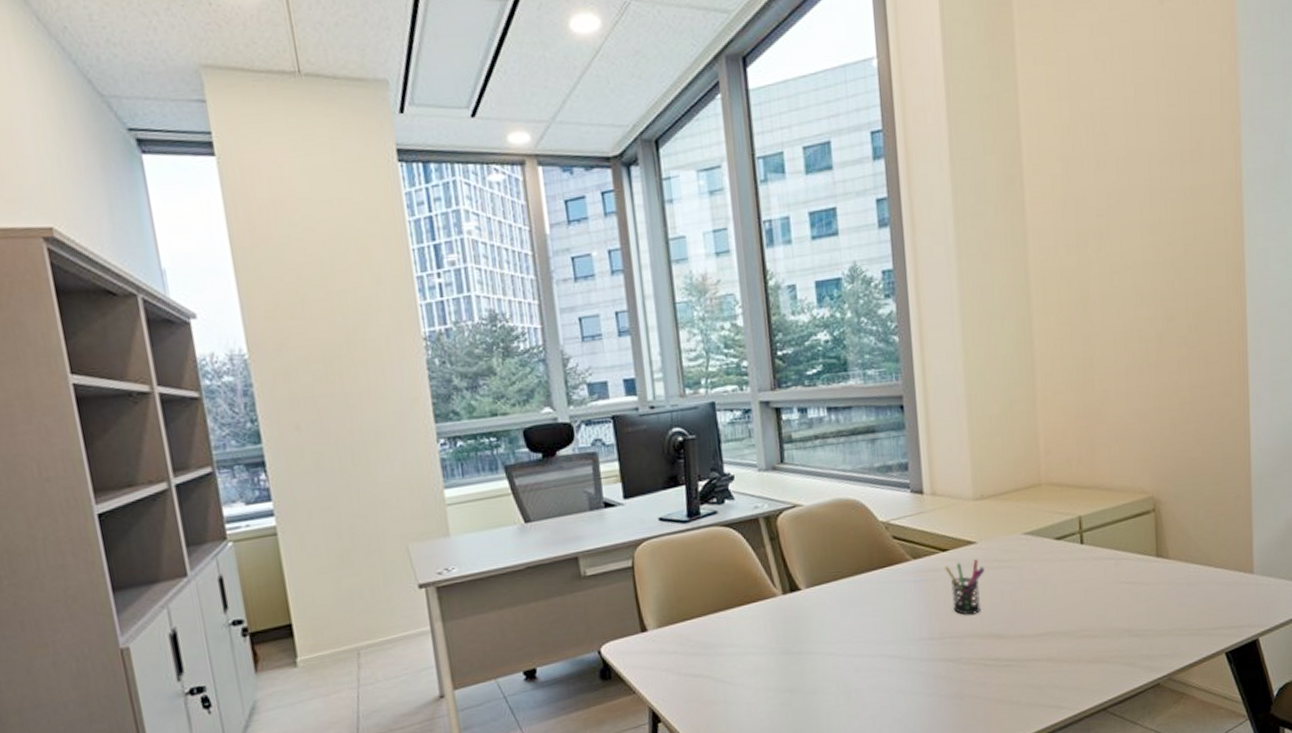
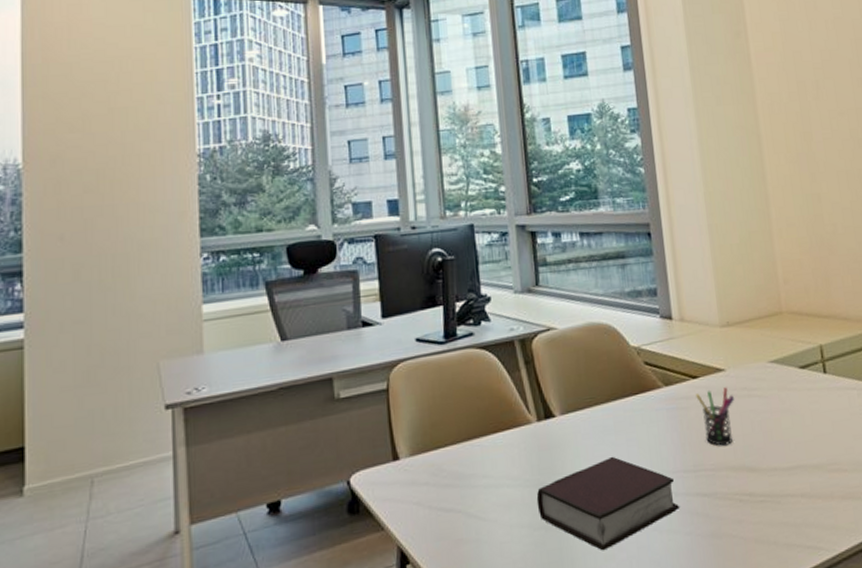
bible: none [782,625,924,711] -> present [536,456,680,551]

